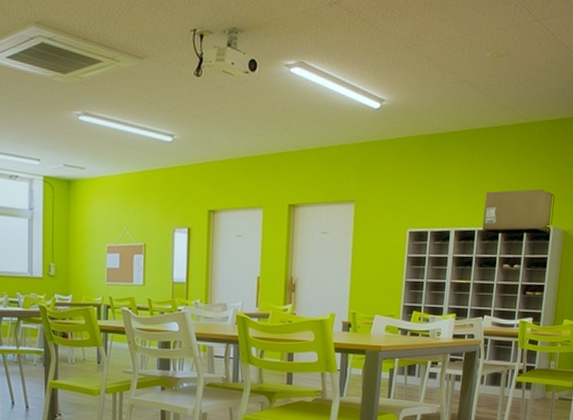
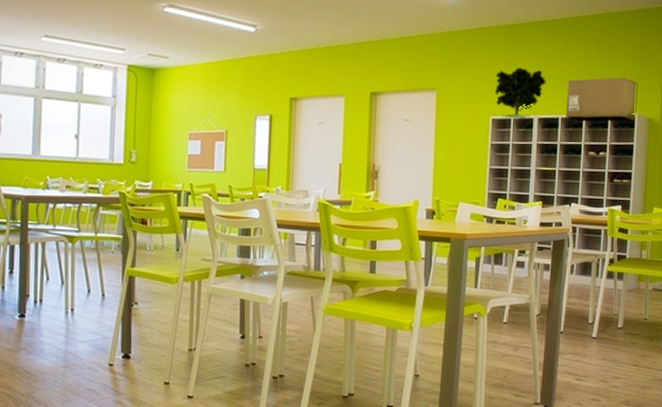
plant: none [412,179,464,233] -> present [494,68,546,120]

